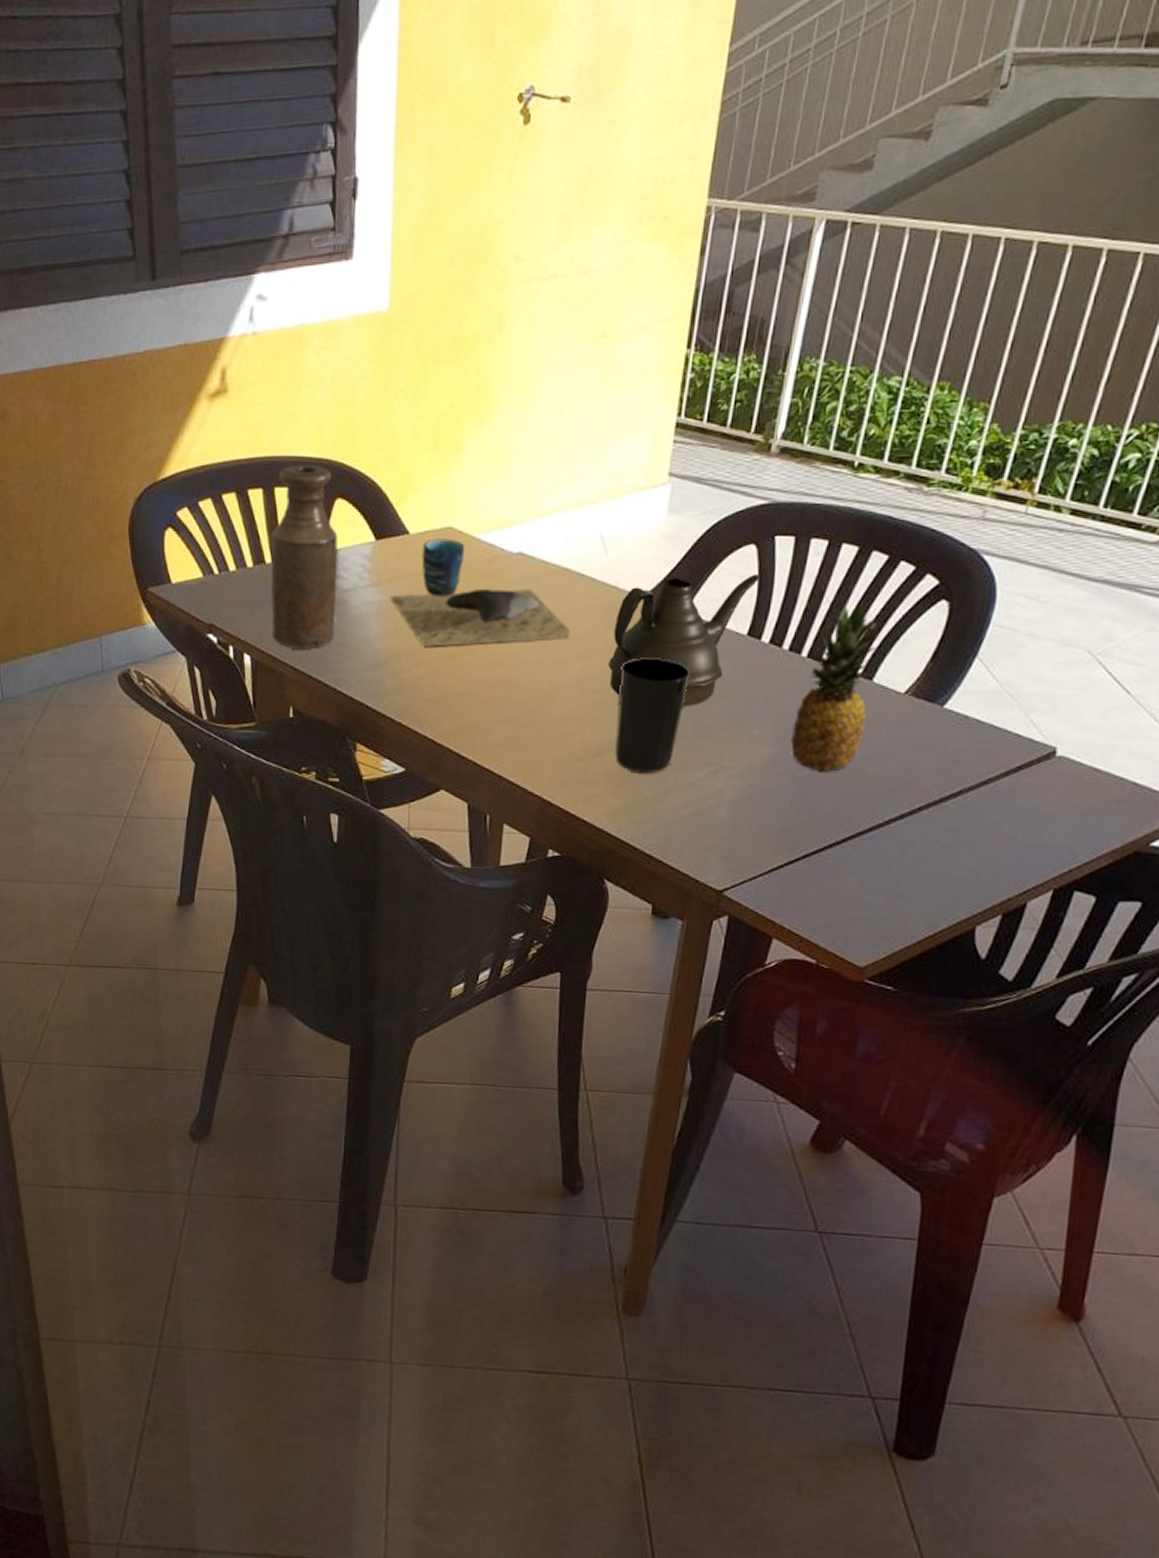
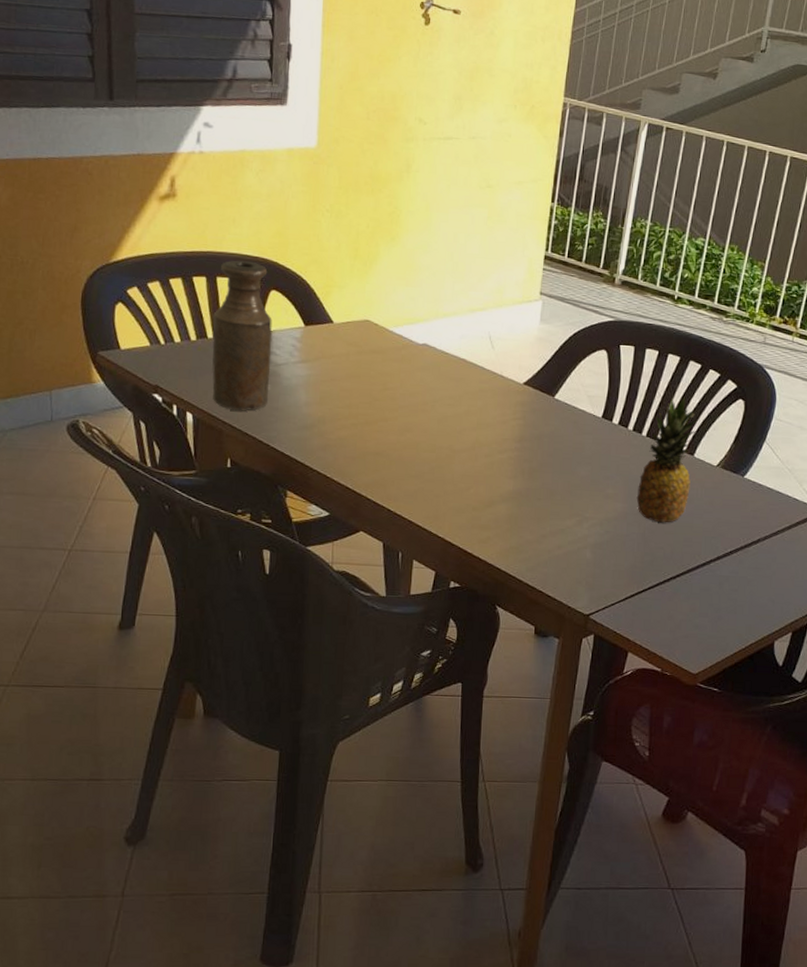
cup: present [390,538,569,647] -> none [317,328,465,415]
teapot: present [609,573,760,707] -> none [497,371,610,470]
cup: present [615,658,690,773] -> none [503,431,560,521]

